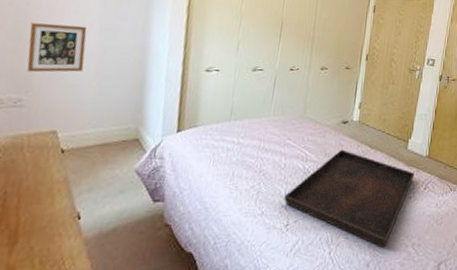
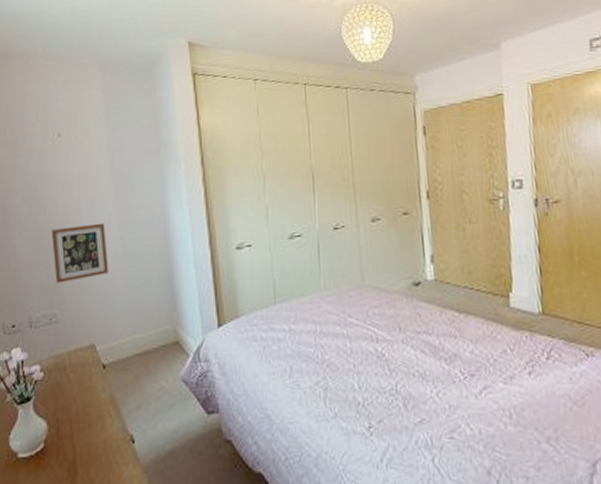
serving tray: present [284,149,415,248] -> none [359,319,529,447]

